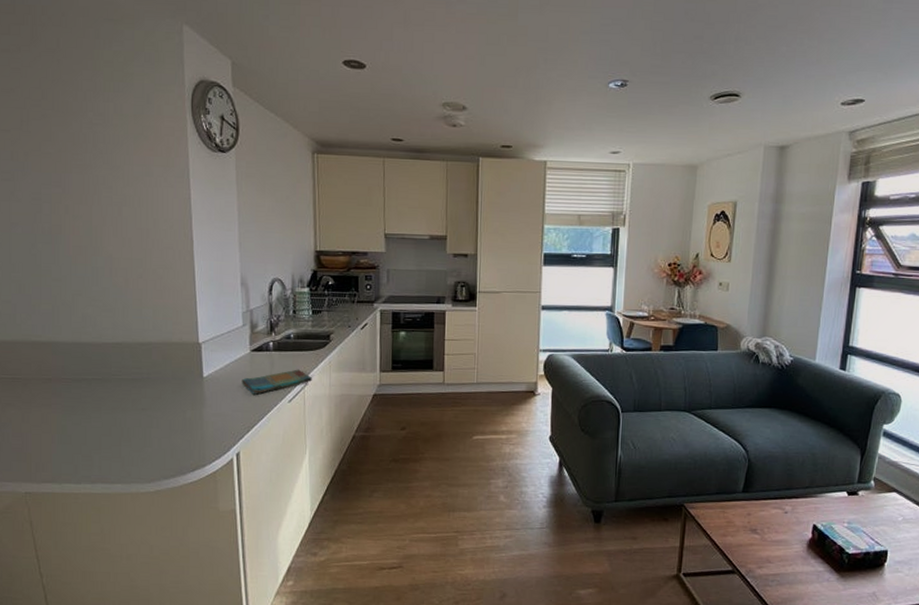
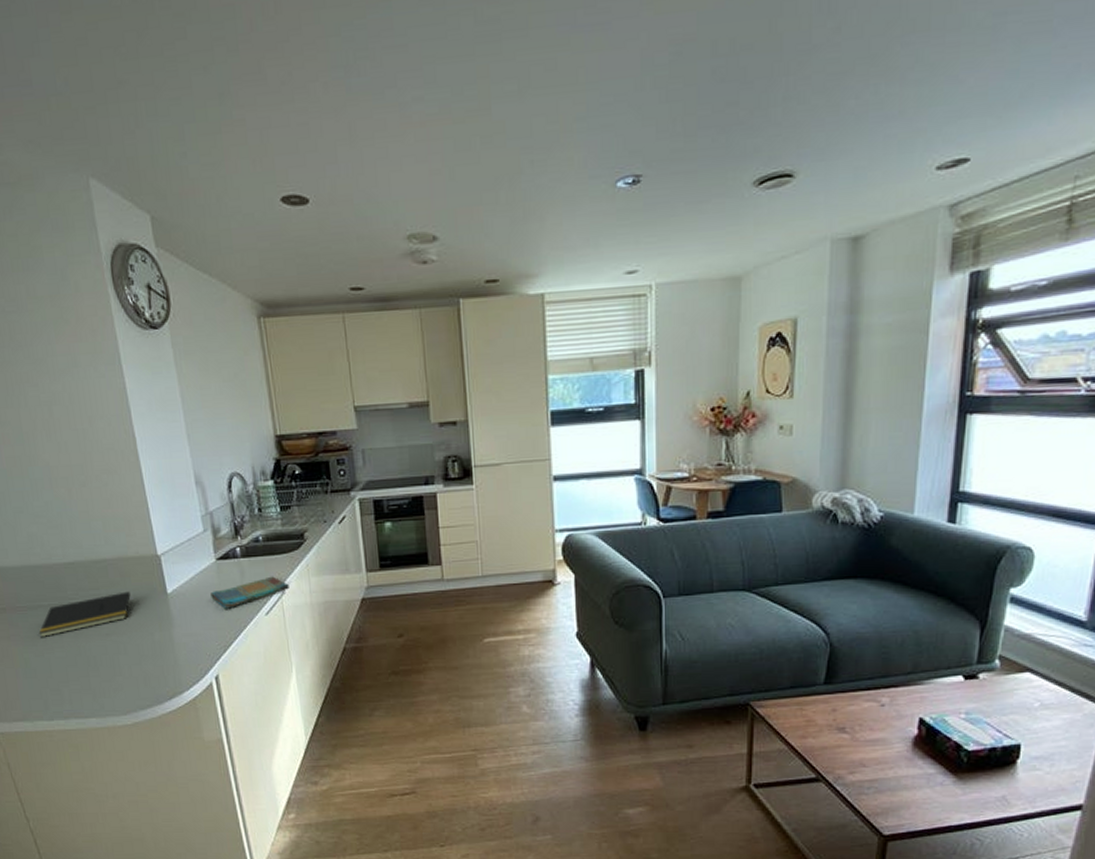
notepad: none [79,372,169,408] -> present [38,591,131,638]

